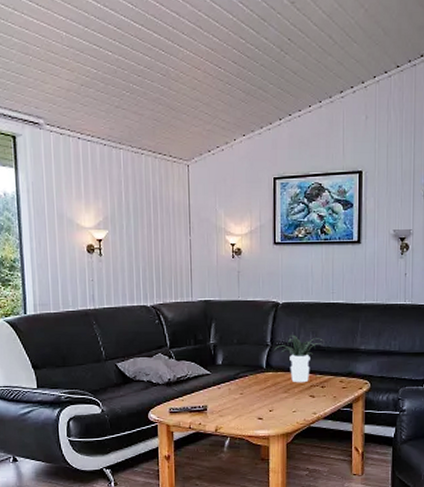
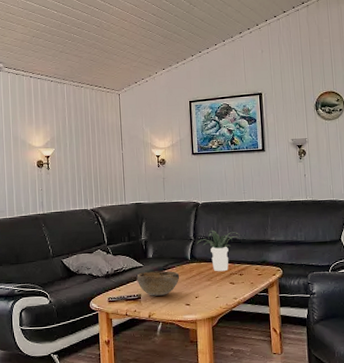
decorative bowl: none [203,379,253,408] -> present [136,270,180,296]

